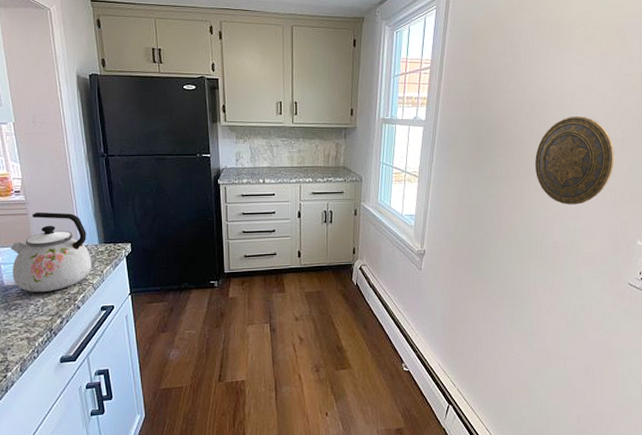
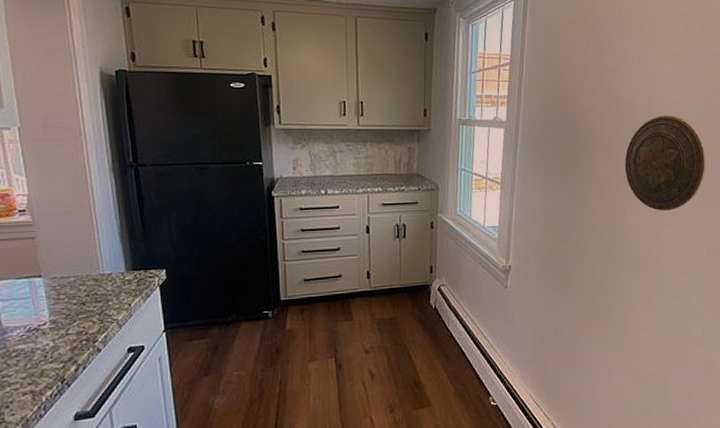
kettle: present [10,212,91,293] -> none [11,234,116,335]

